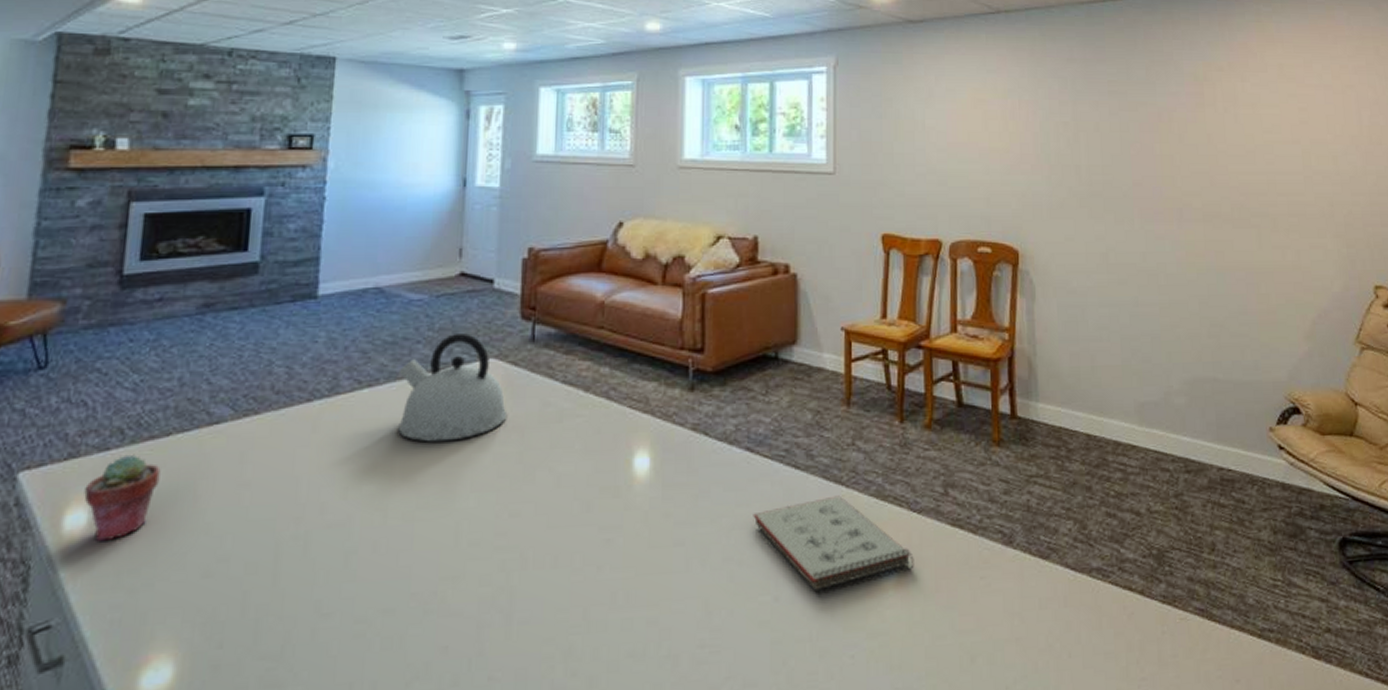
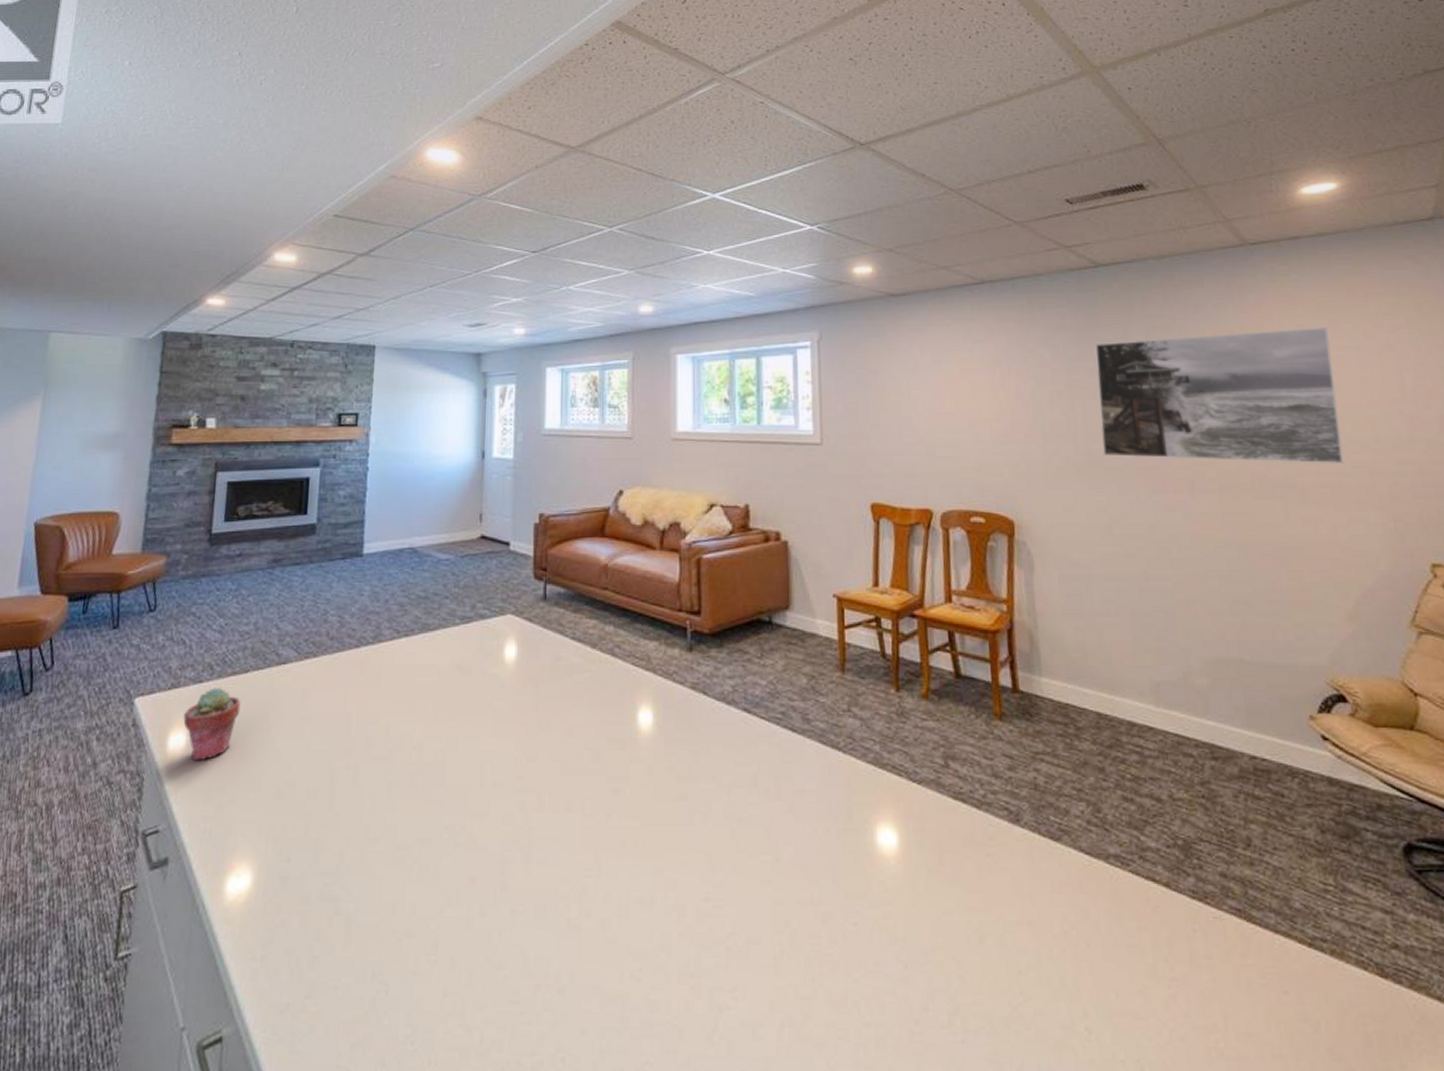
kettle: present [398,333,508,442] -> none [430,591,524,689]
notepad: present [753,495,914,596] -> none [752,761,916,860]
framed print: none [1100,67,1310,195] -> present [1095,328,1344,464]

